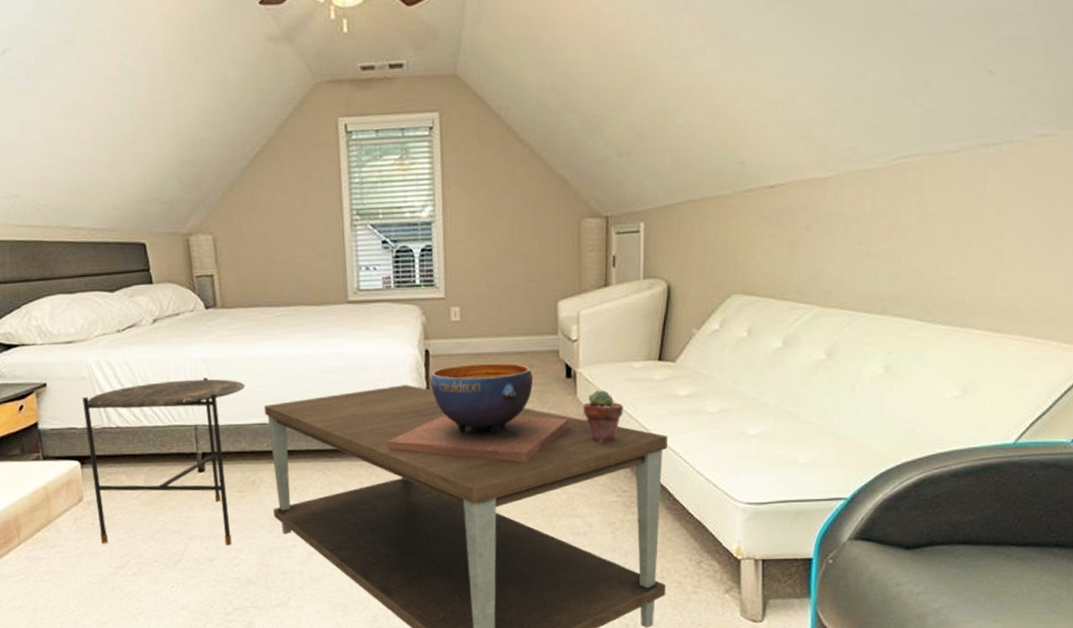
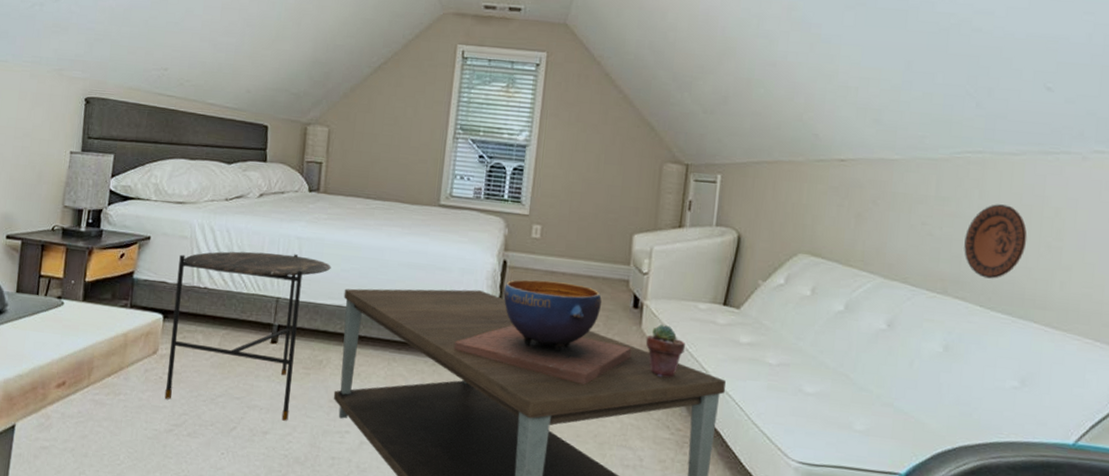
decorative plate: none [902,209,968,291] -> present [964,204,1028,279]

